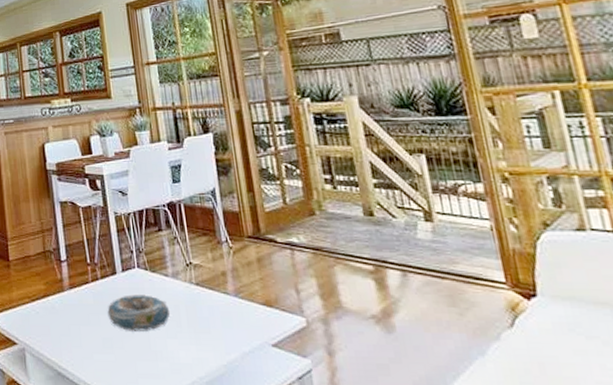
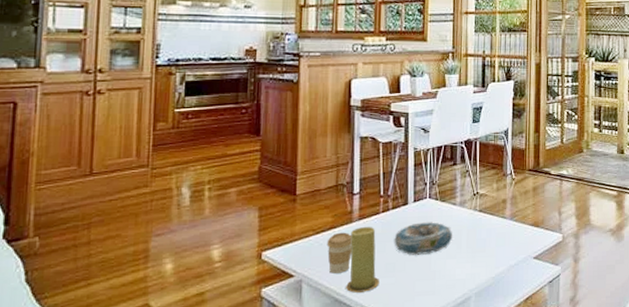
coffee cup: none [42,301,68,345] -> present [326,232,352,274]
candle: none [64,296,99,368] -> present [346,226,379,293]

